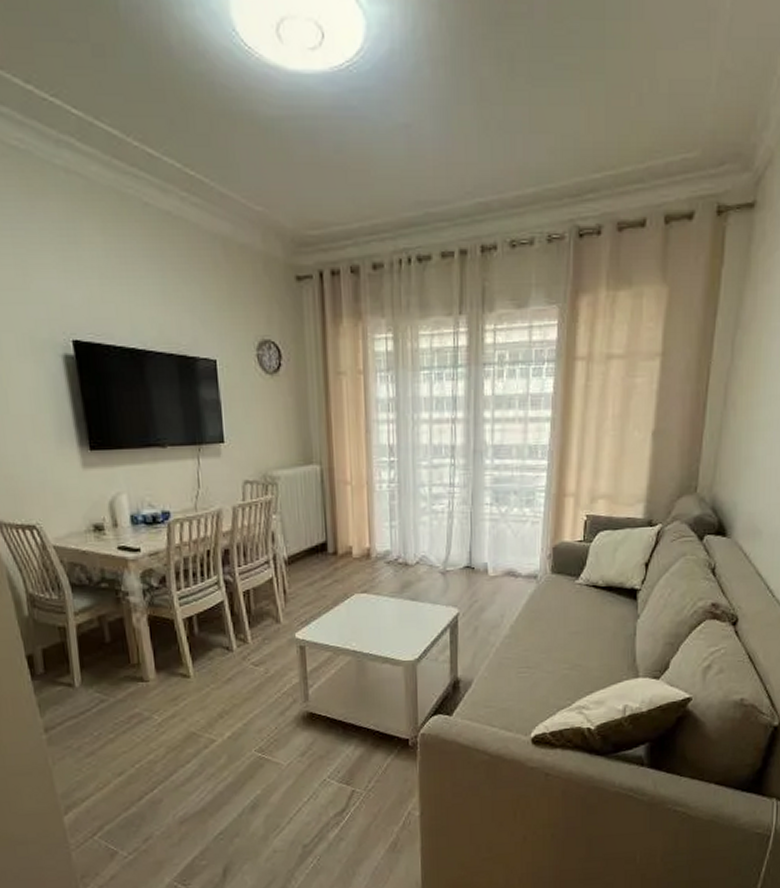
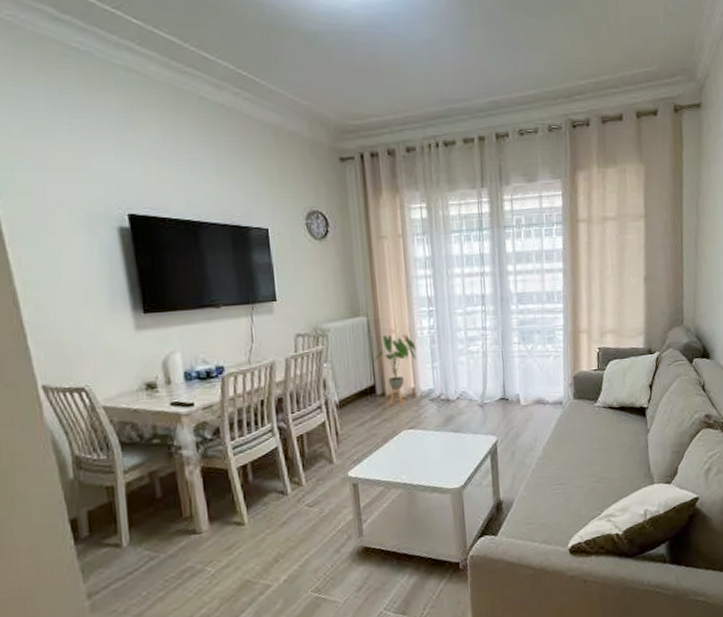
house plant: none [326,487,374,567] -> present [373,335,416,406]

